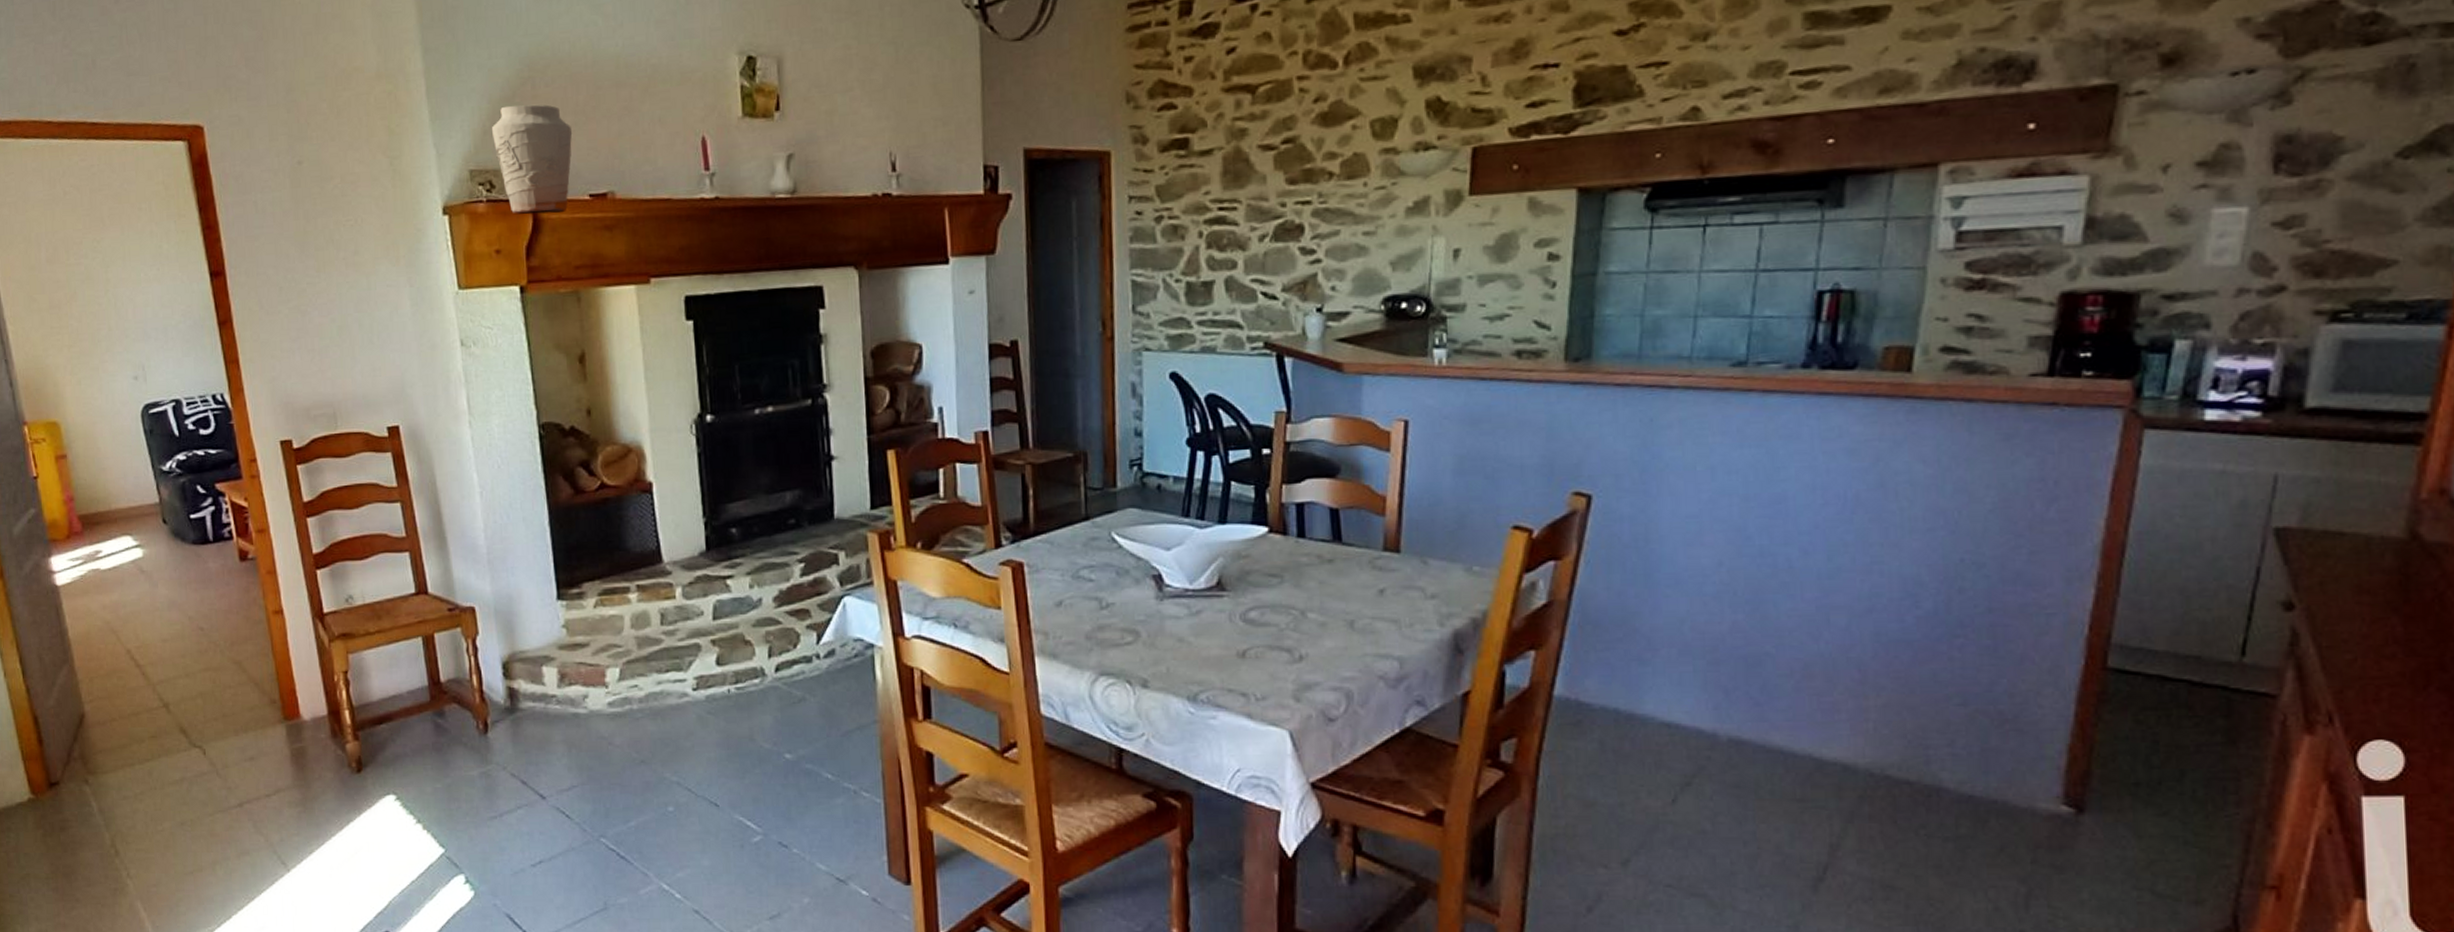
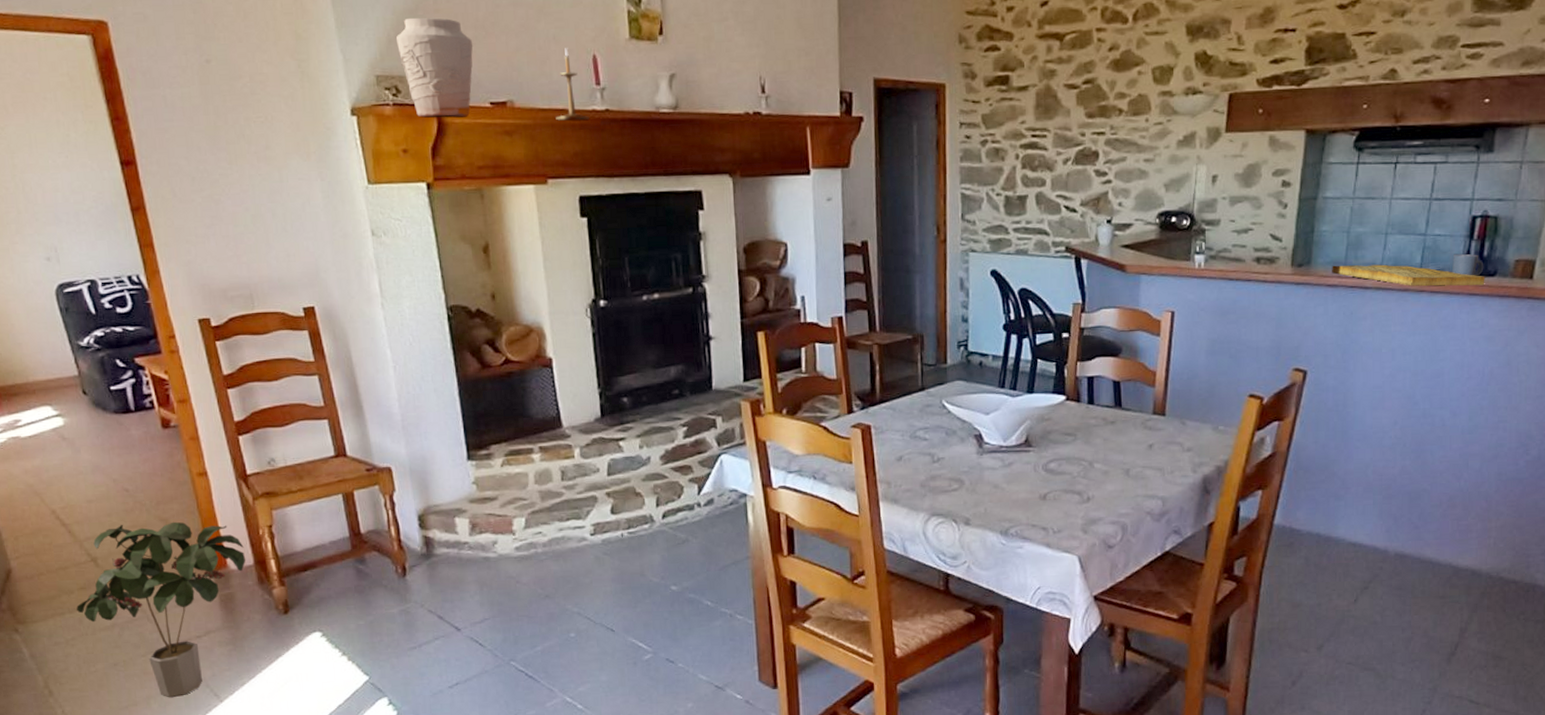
potted plant: none [146,664,320,864] -> present [76,521,246,698]
candlestick: none [660,130,697,213] -> present [556,48,589,122]
cutting board: none [1621,356,1841,384] -> present [1332,264,1485,287]
mug: none [1792,340,1839,370] -> present [1452,253,1484,276]

